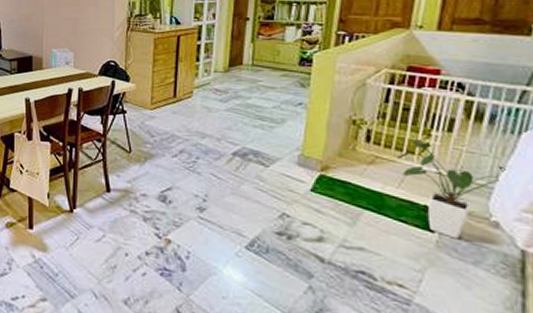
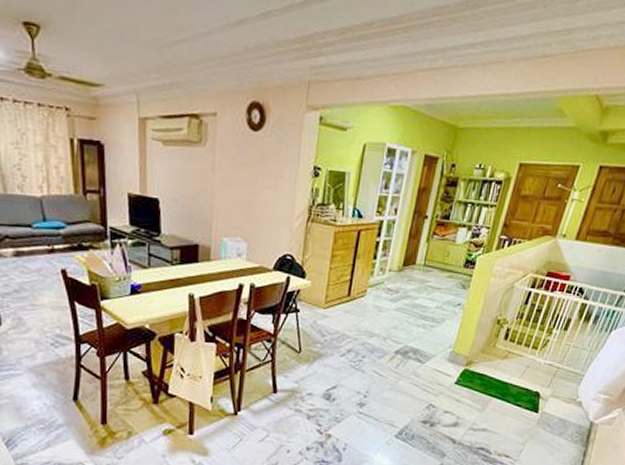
house plant: present [397,138,508,239] -> none [525,336,597,417]

